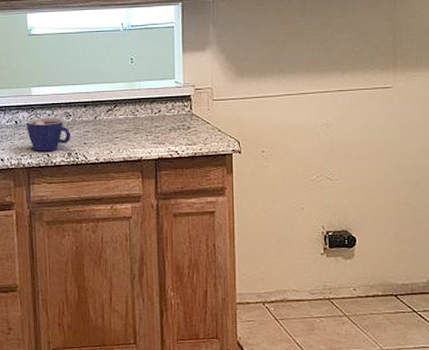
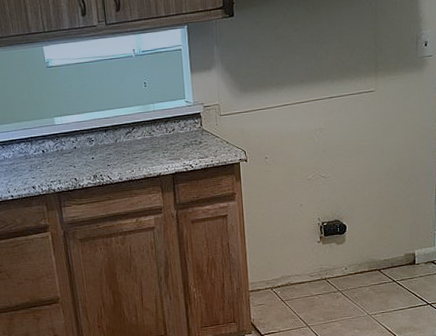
cup: present [27,117,70,152] -> none [53,144,95,177]

